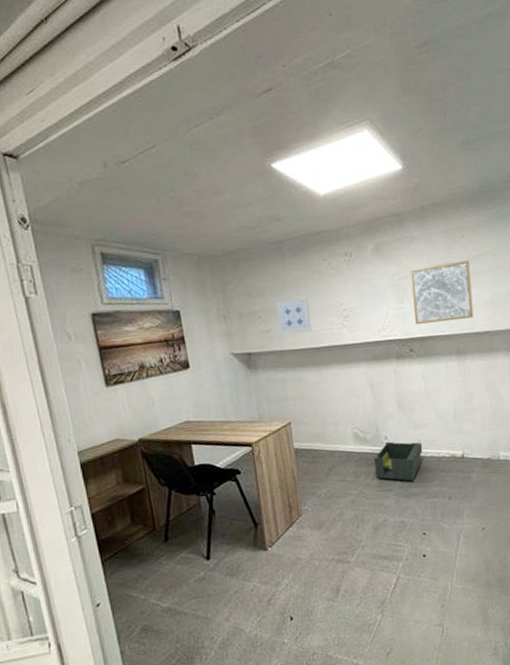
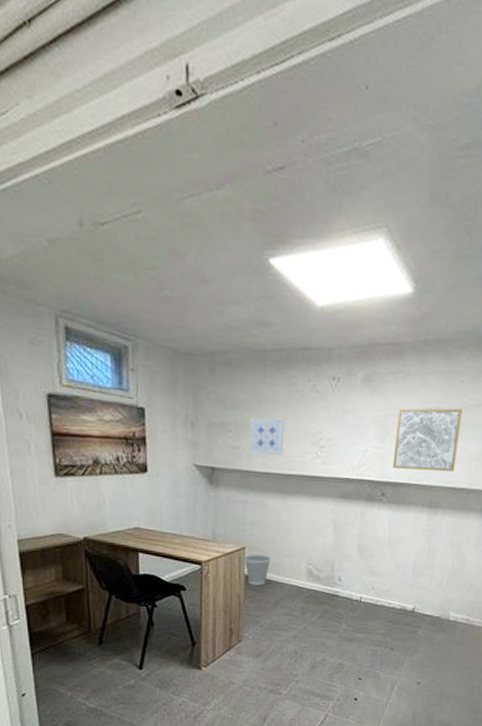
wastebasket: none [291,426,318,458] -> present [244,554,272,585]
storage bin: present [374,441,423,481] -> none [322,583,375,626]

